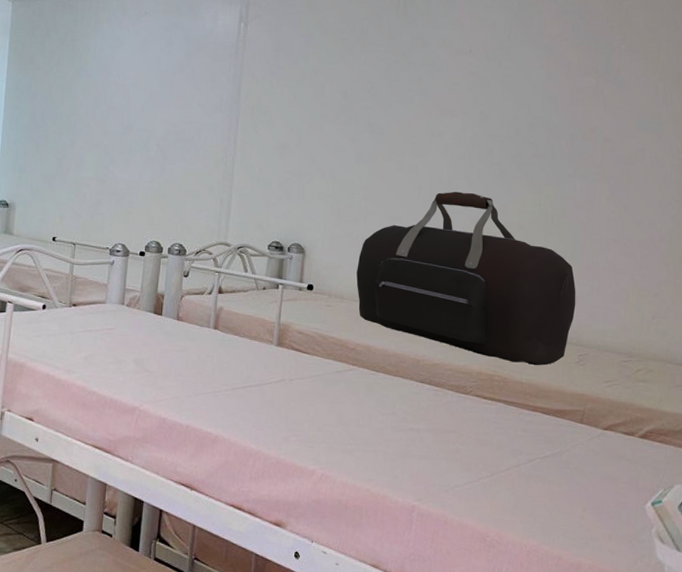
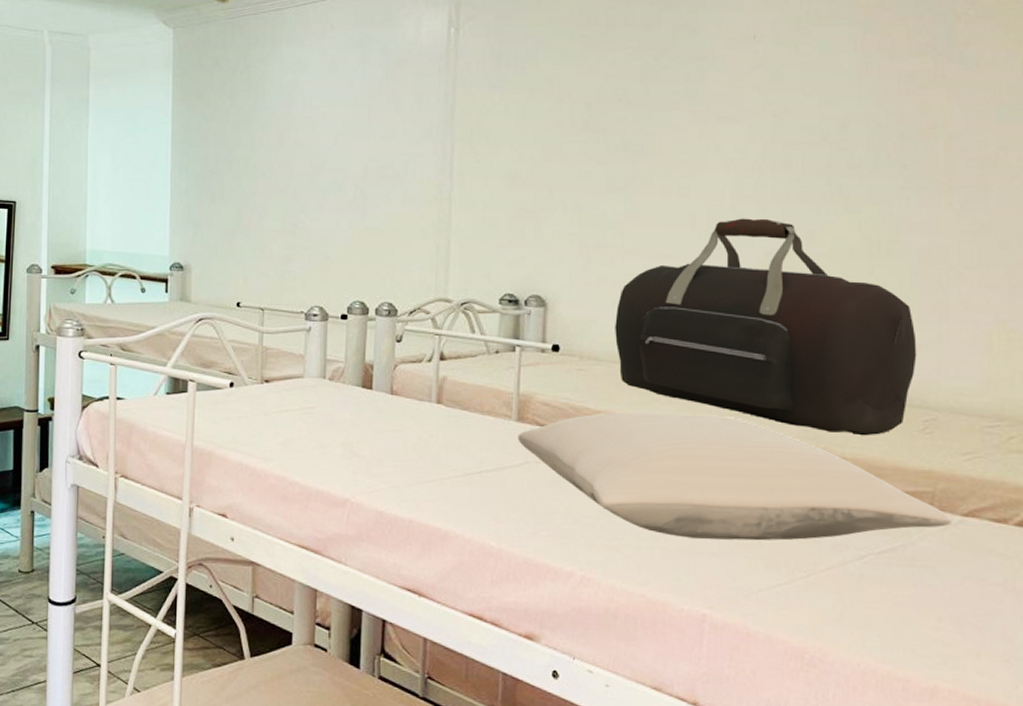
pillow: none [277,341,596,447] -> present [518,412,953,541]

